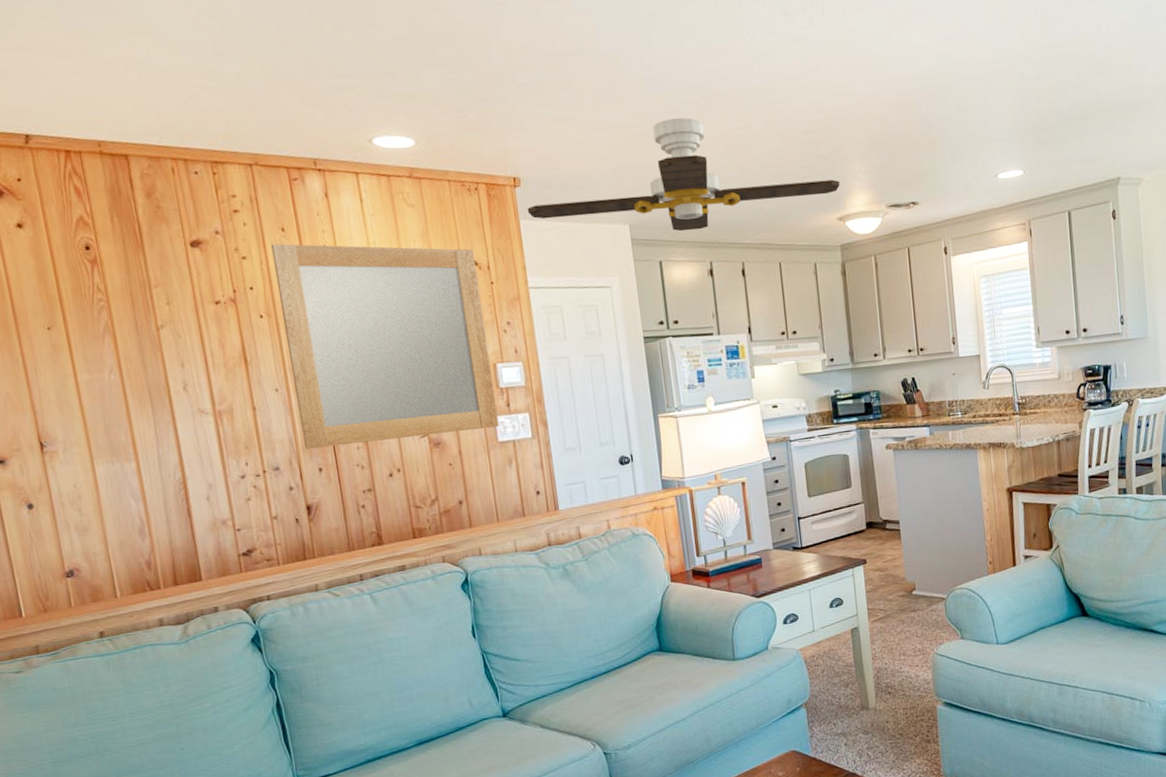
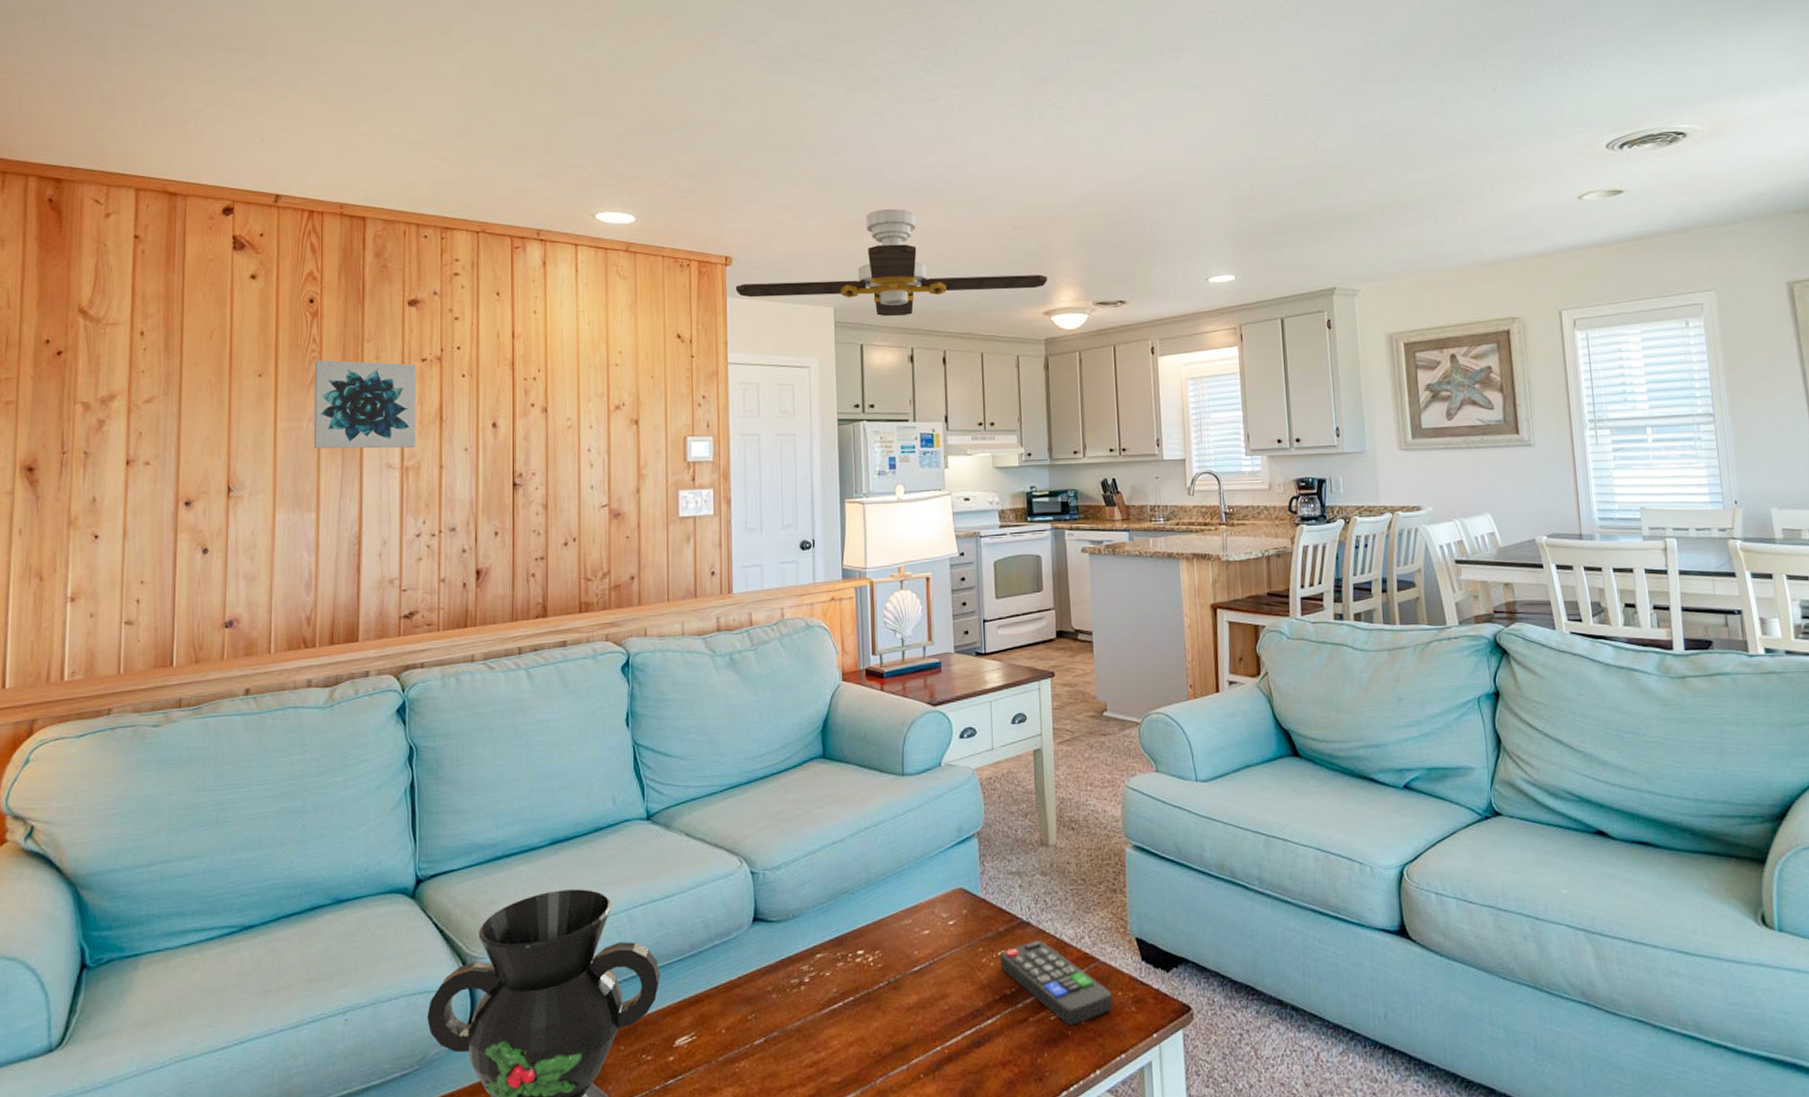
wall art: none [103,307,225,399] -> present [313,360,417,449]
home mirror: present [270,243,499,449] -> none [484,307,682,512]

